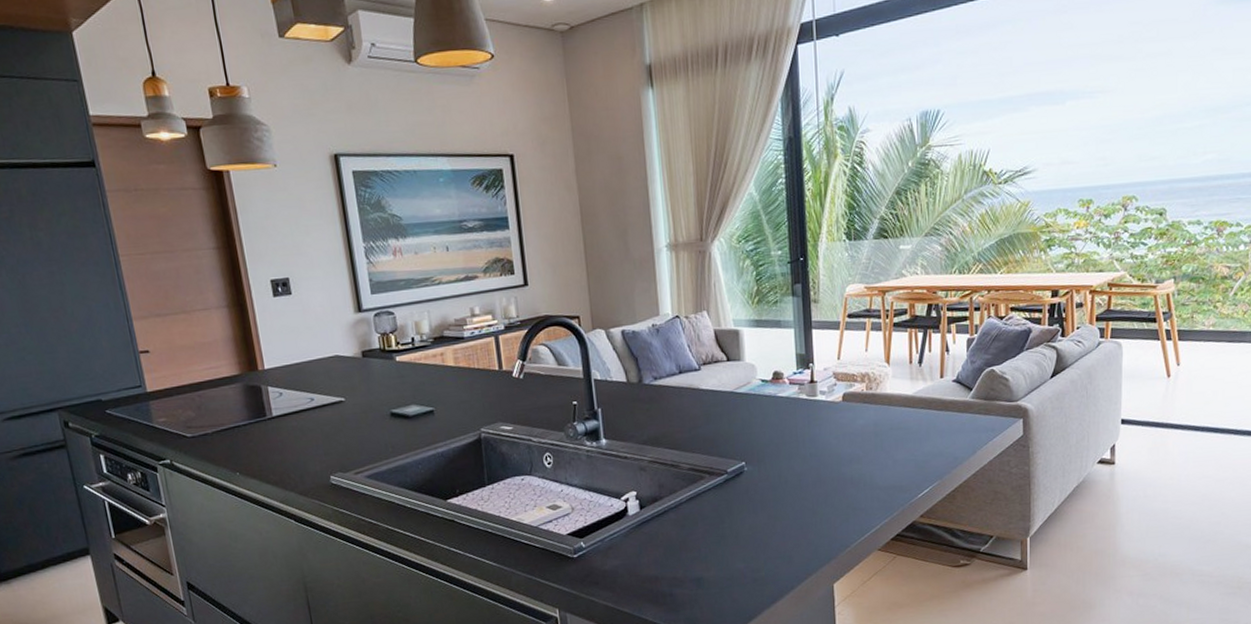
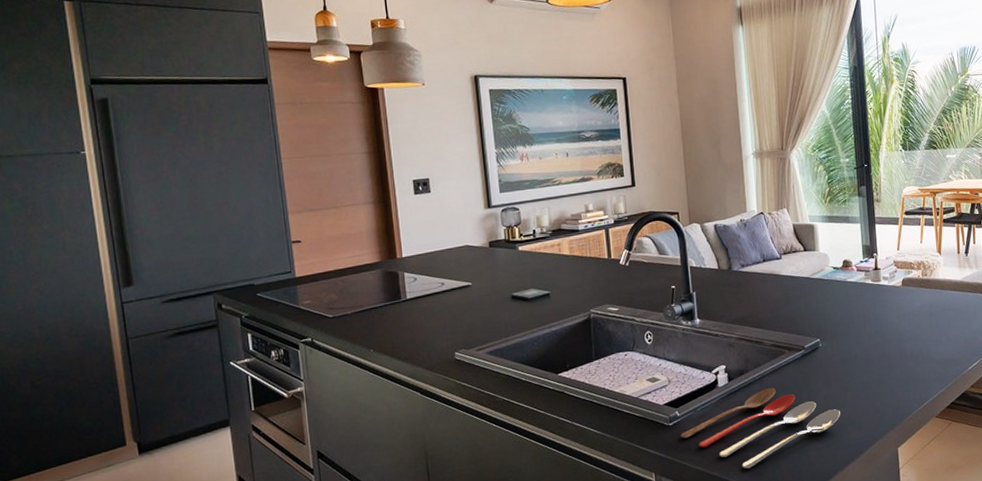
cooking utensil: none [587,516,768,606] -> present [681,387,840,469]

